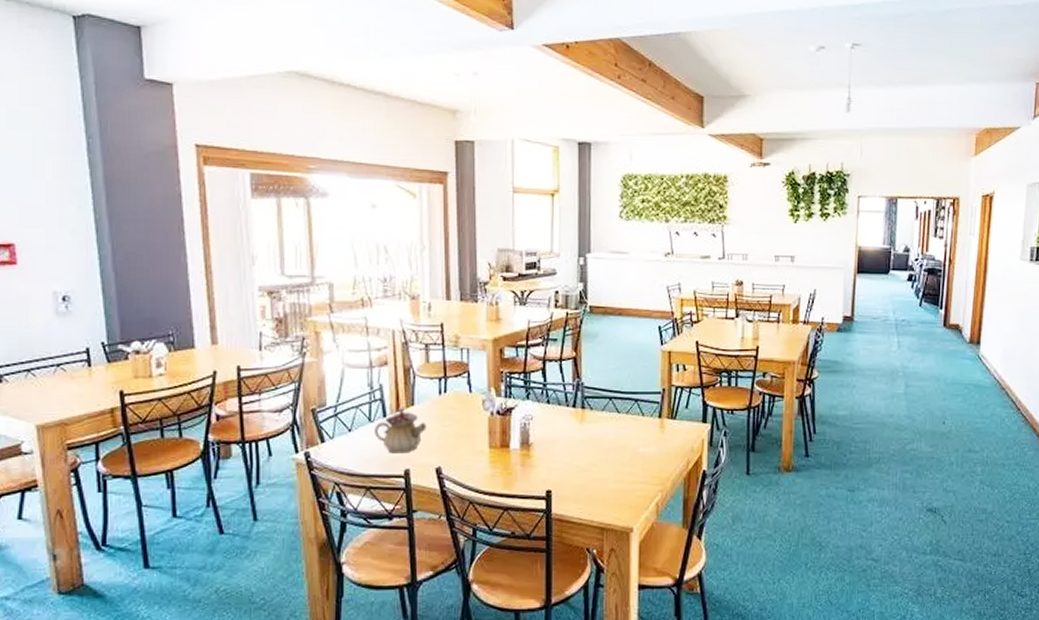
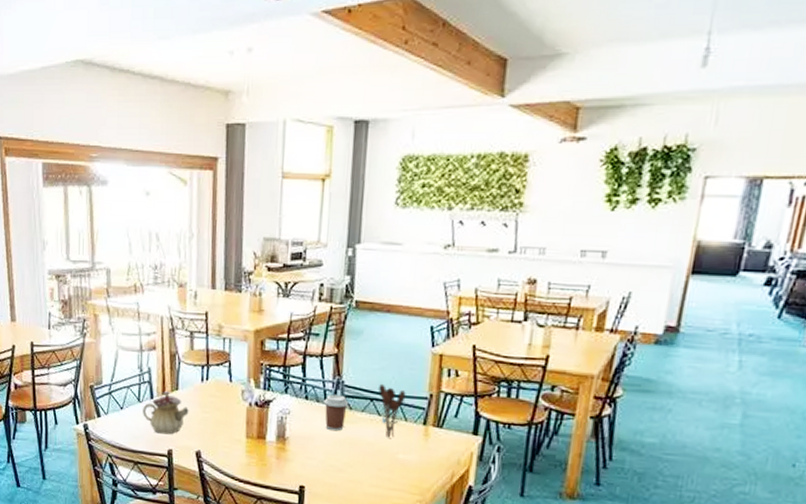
coffee cup: none [566,396,590,432] -> present [324,394,349,431]
utensil holder: none [616,382,641,433] -> present [378,383,406,438]

